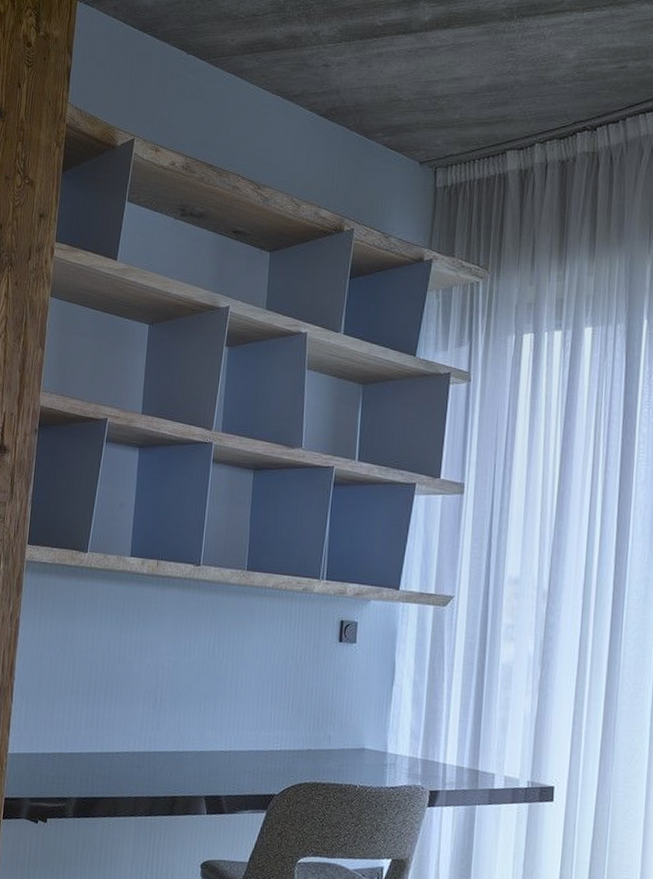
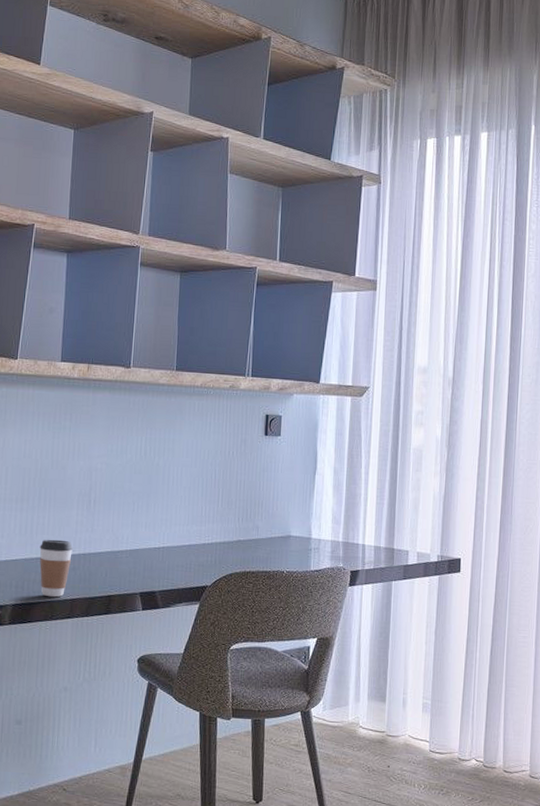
coffee cup: none [104,734,138,794] -> present [39,539,73,598]

